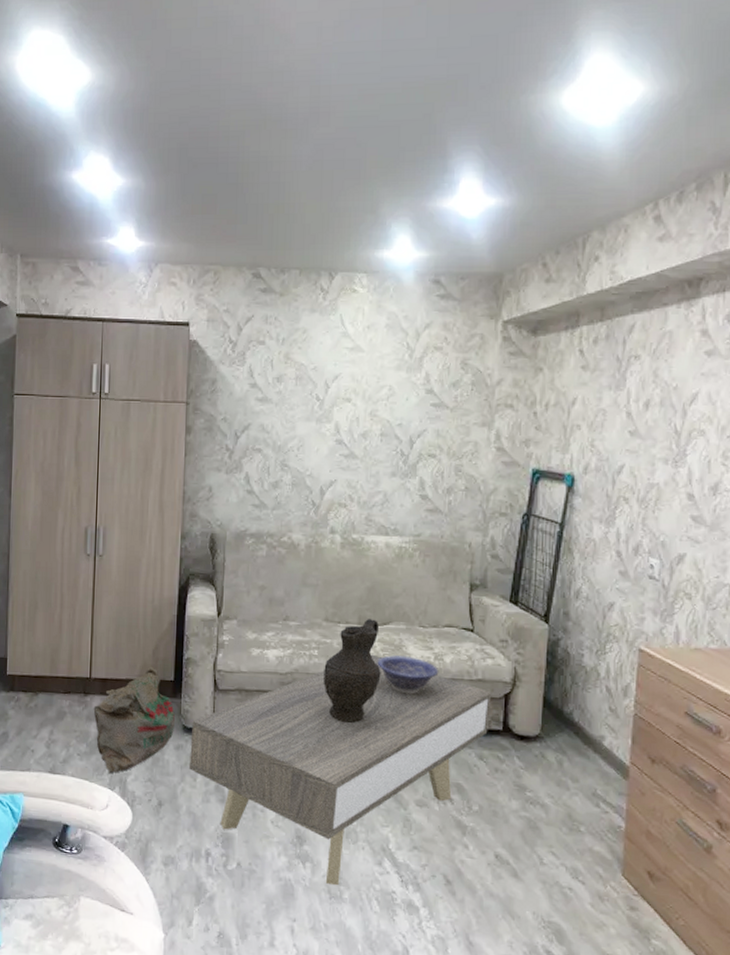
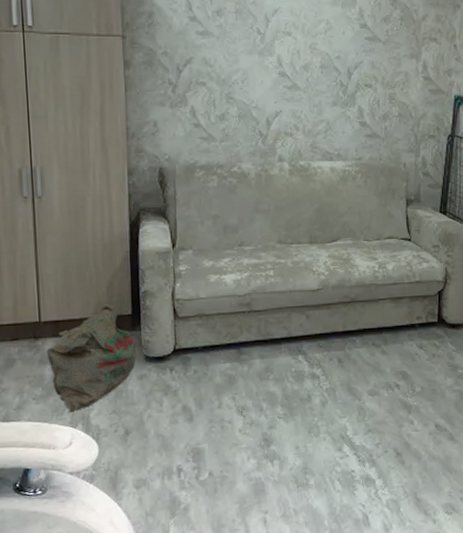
coffee table: present [188,654,492,886] -> none [153,269,428,476]
decorative vase: present [323,619,381,724] -> none [280,238,332,333]
decorative bowl: present [377,655,439,693] -> none [328,268,383,300]

